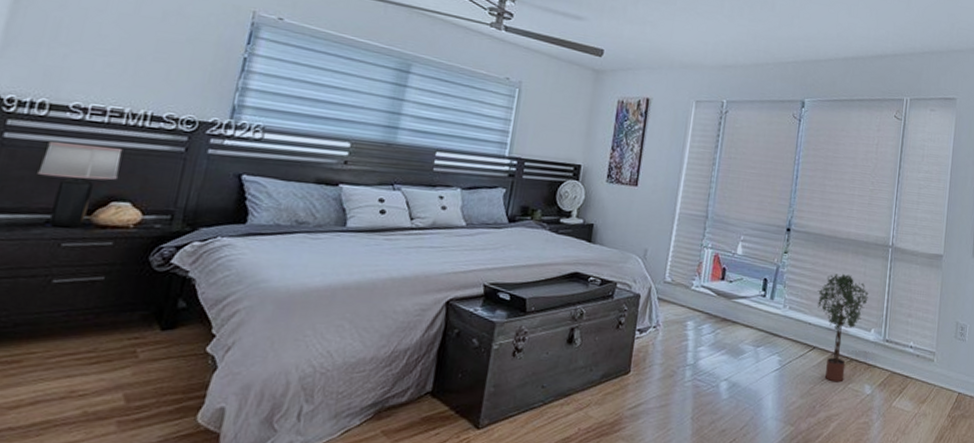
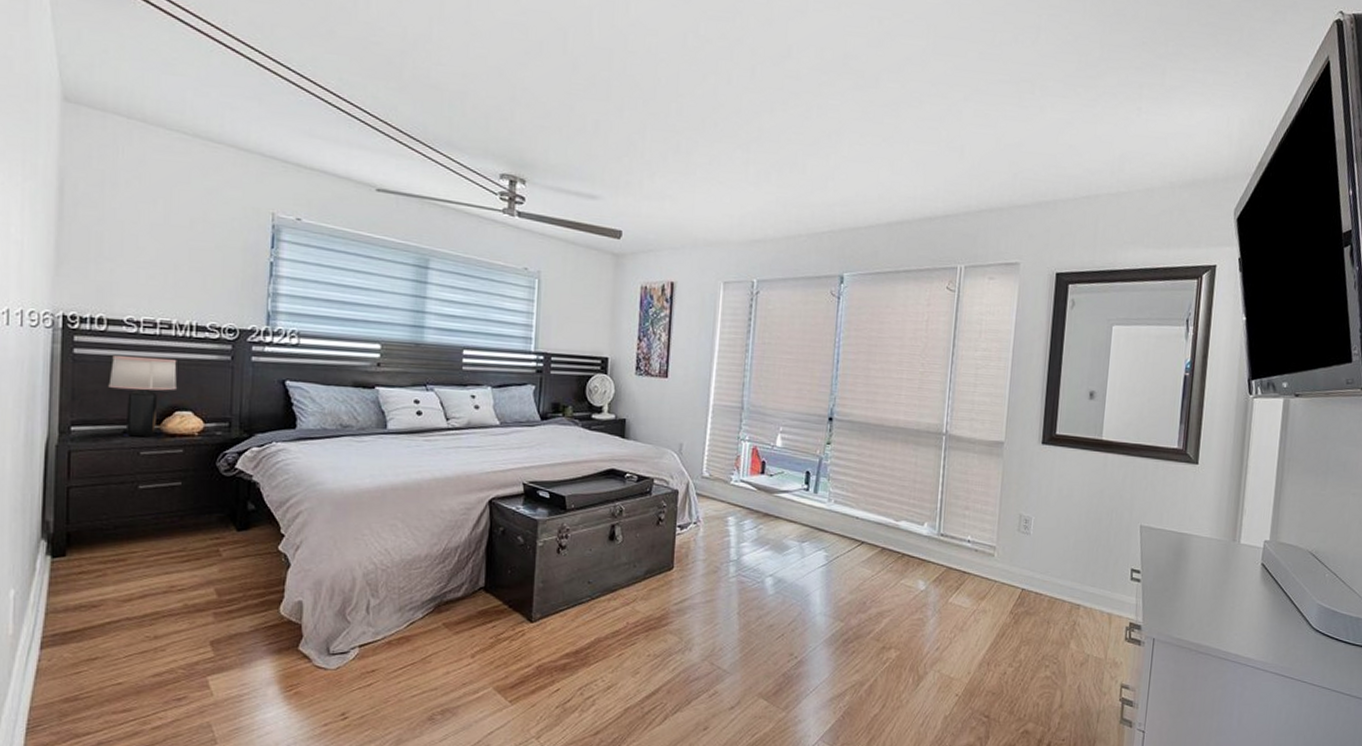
potted tree: present [817,273,869,383] -> none [864,464,921,578]

